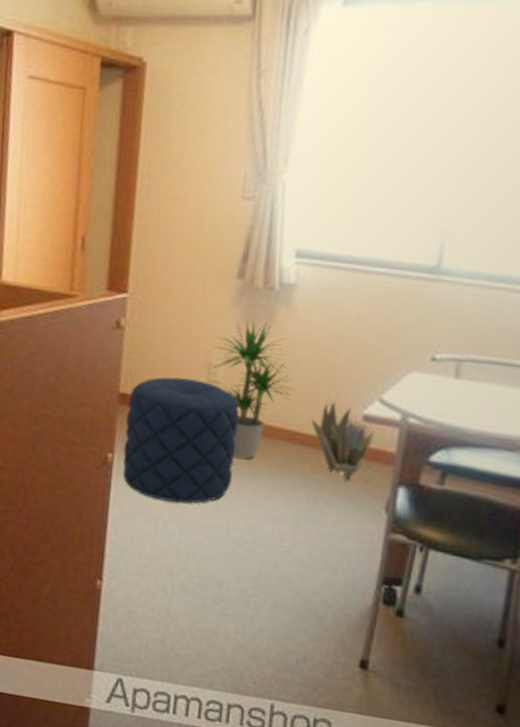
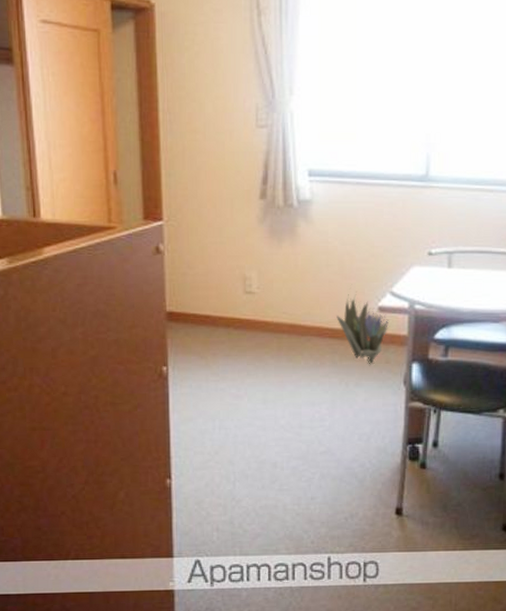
pouf: present [123,377,239,504] -> none [175,292,275,402]
potted plant: present [211,318,297,459] -> none [246,233,322,356]

